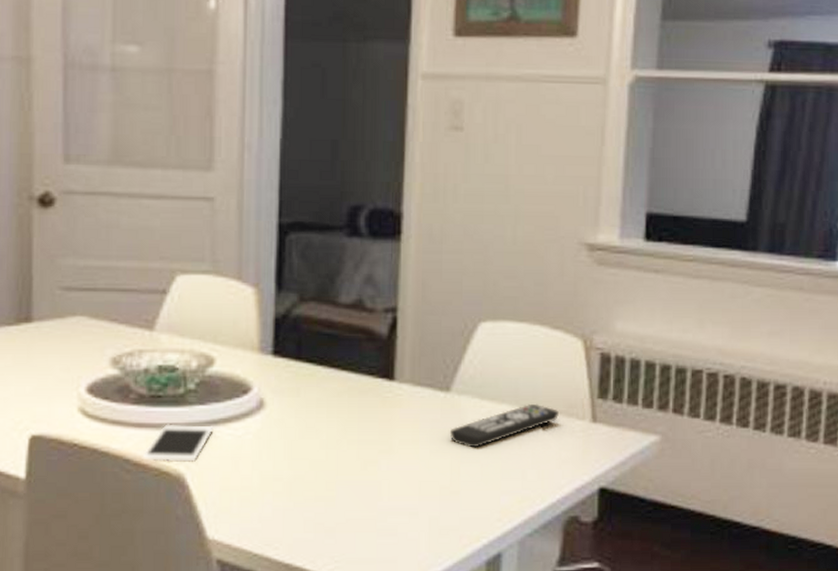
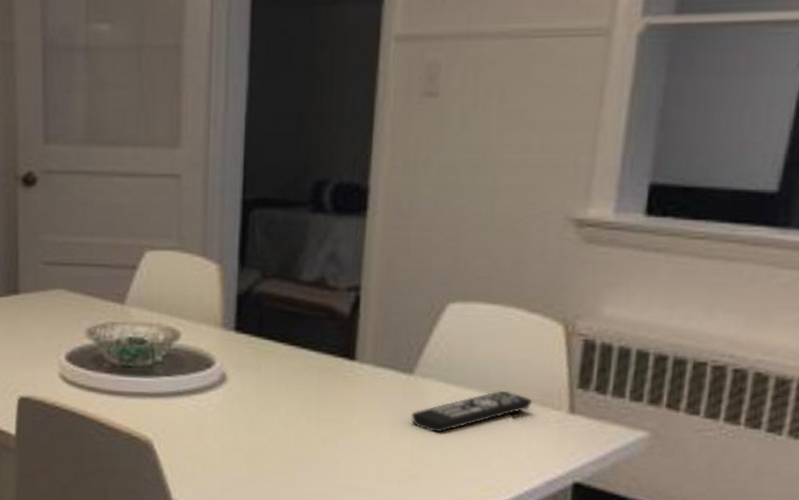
cell phone: present [142,424,214,463] -> none [114,392,179,429]

